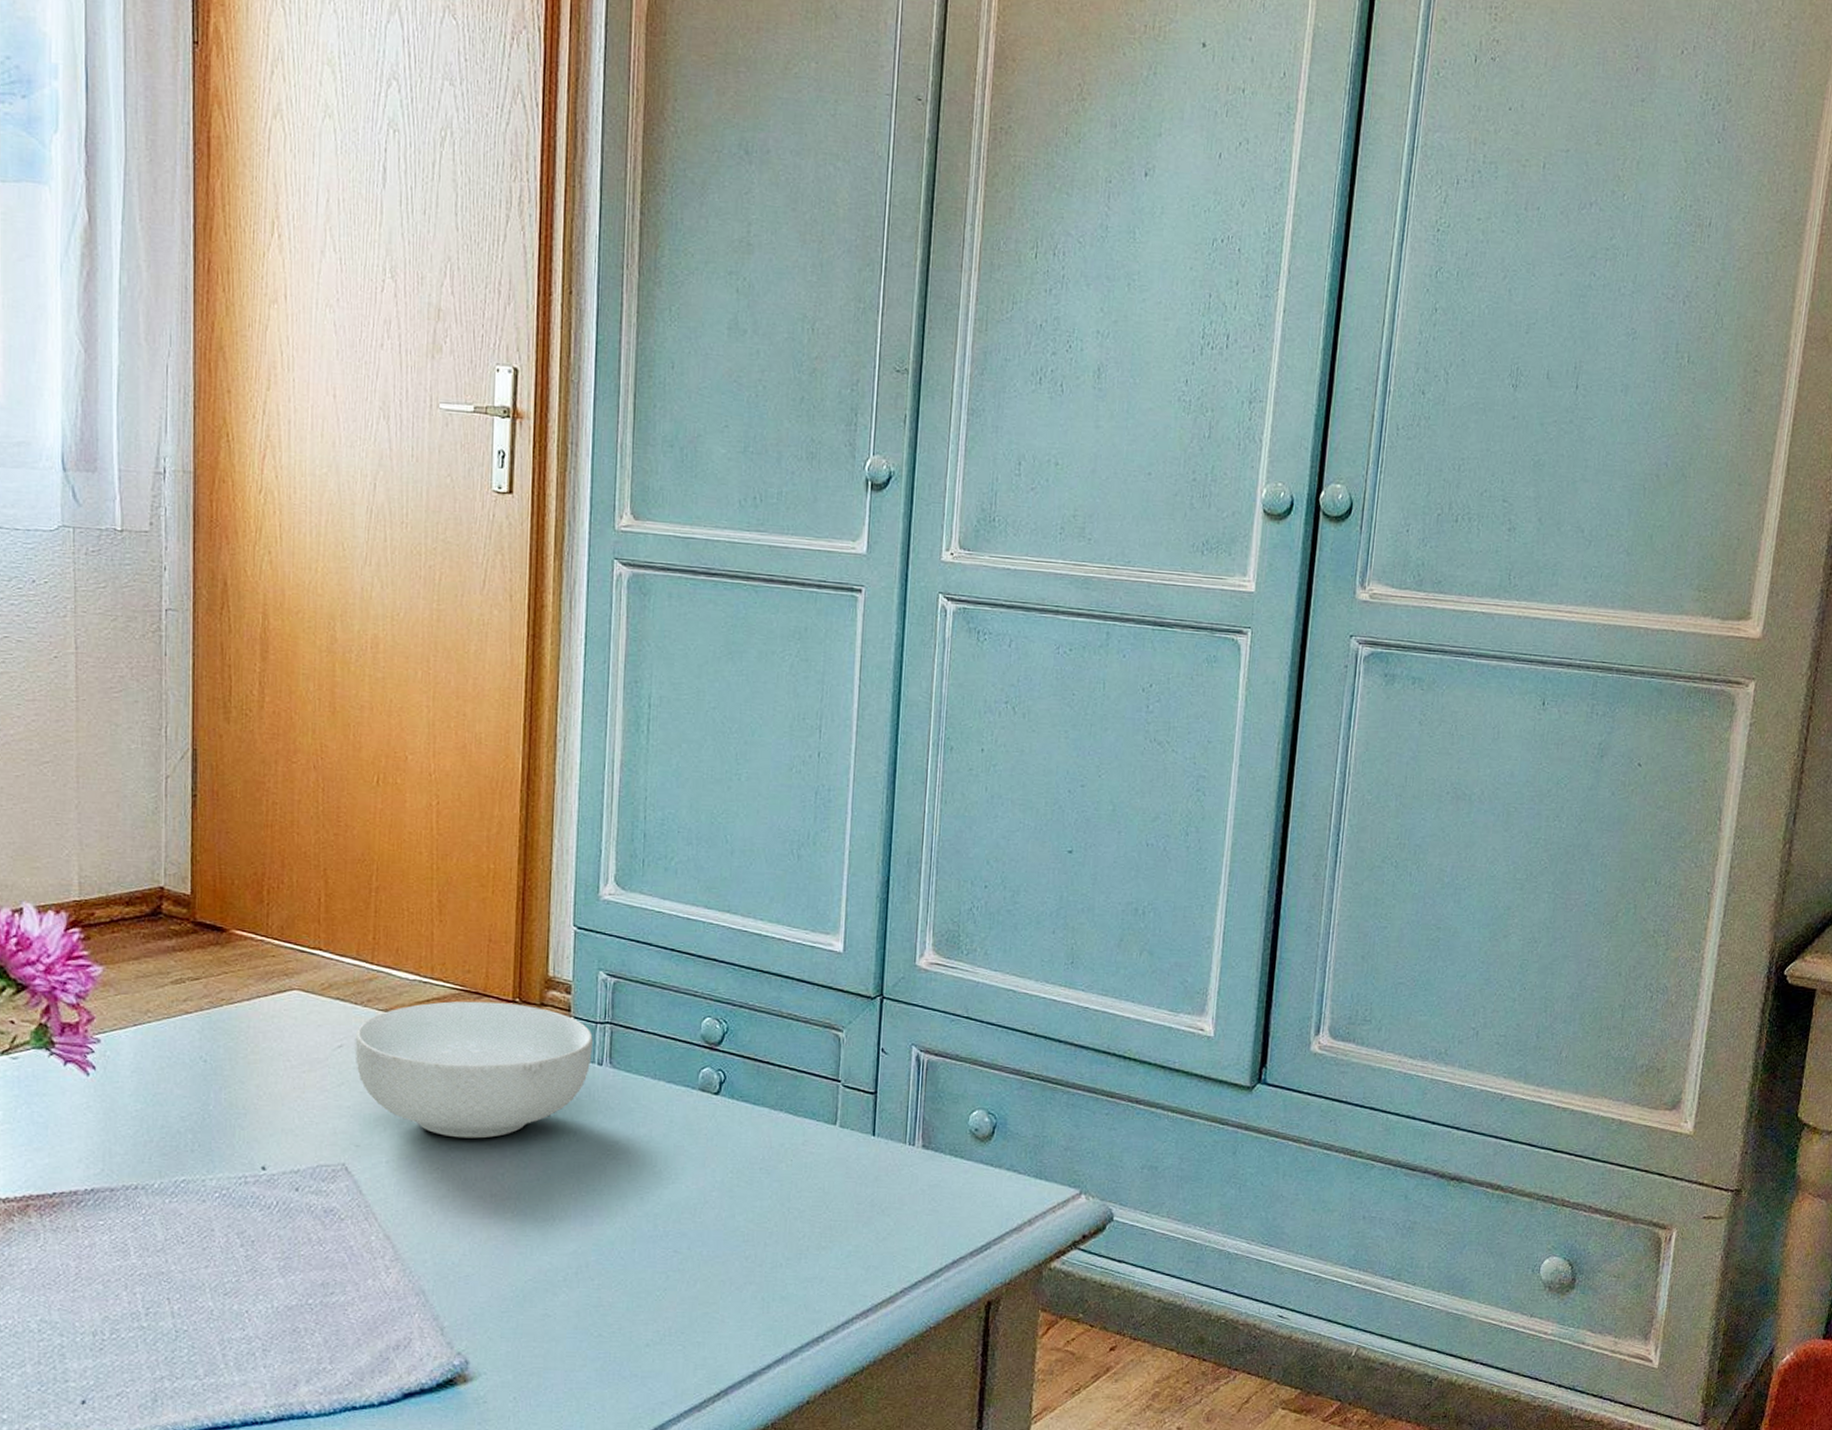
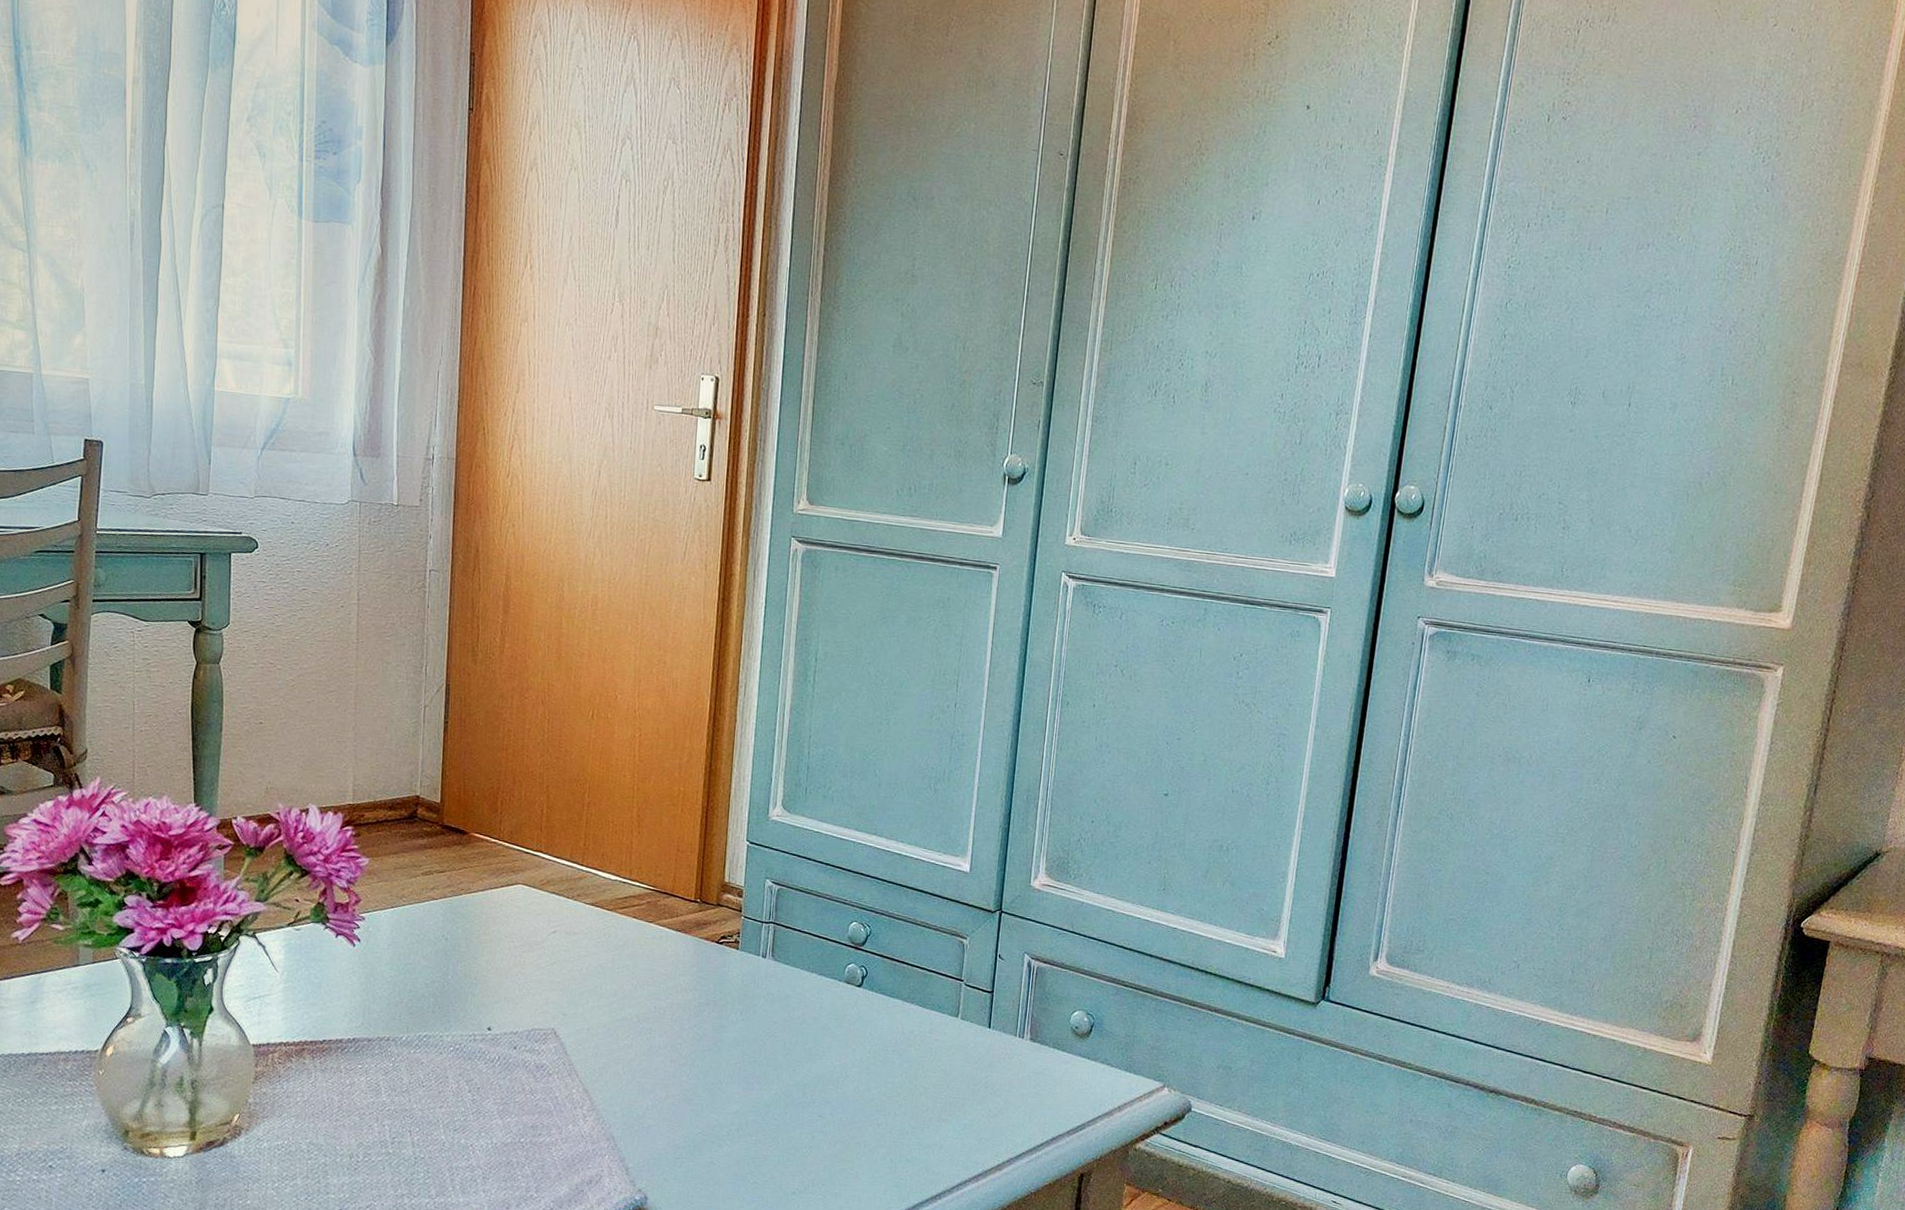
cereal bowl: present [355,1001,593,1139] -> none [565,899,759,1014]

